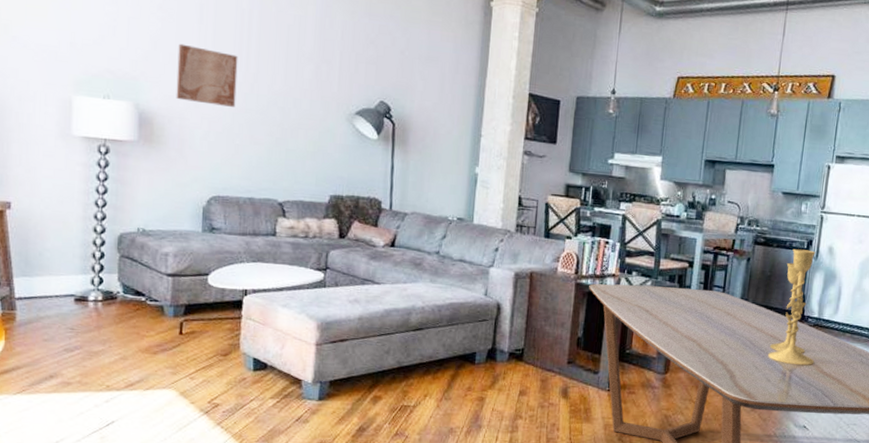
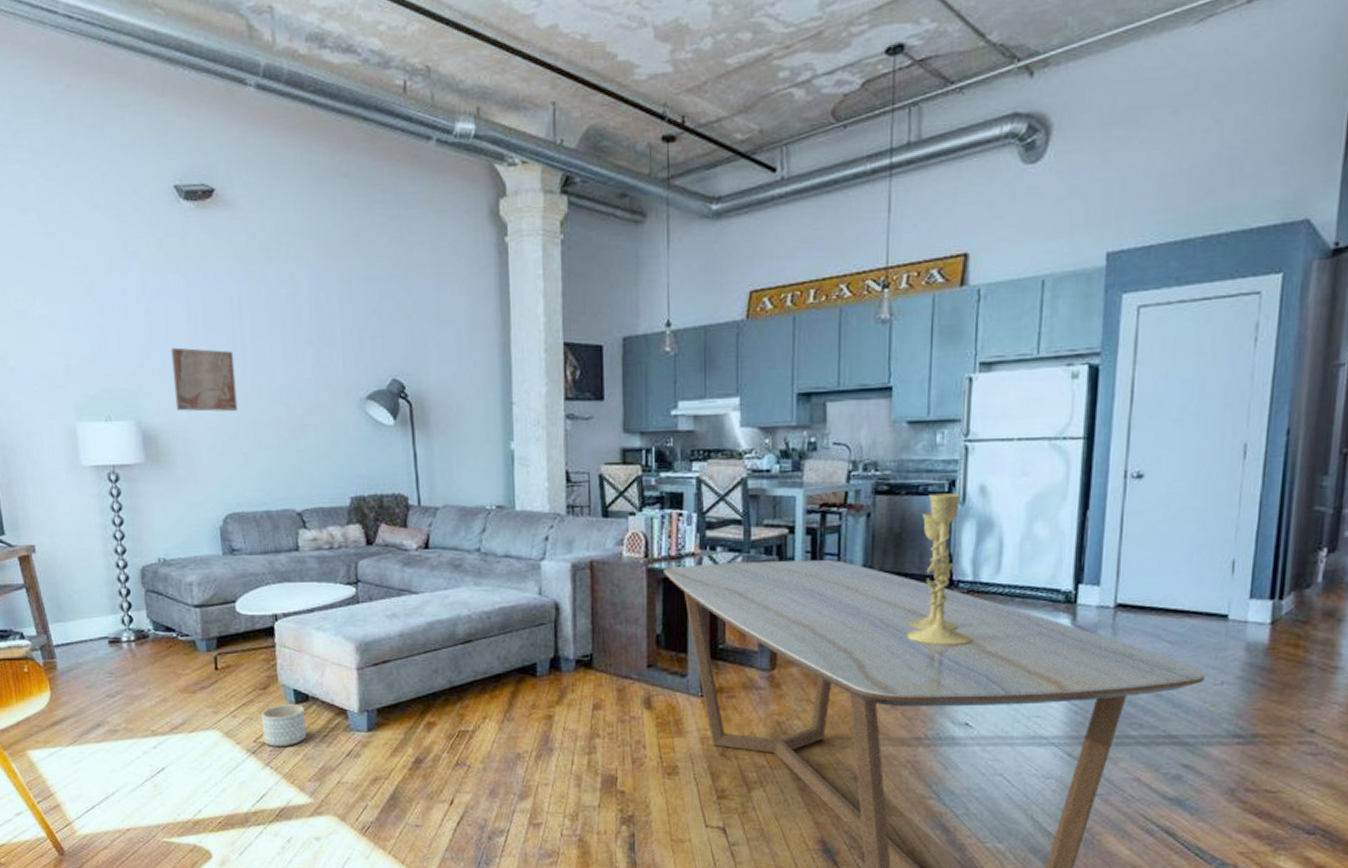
planter: none [217,371,261,409] -> present [261,705,306,746]

